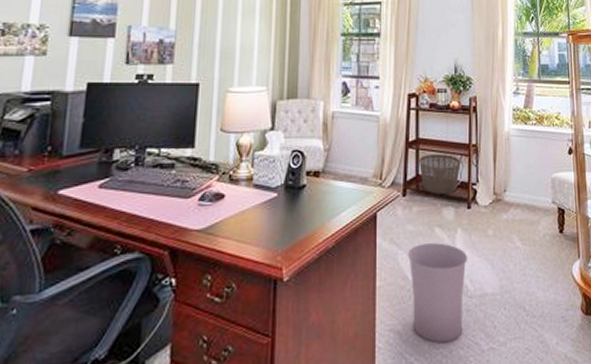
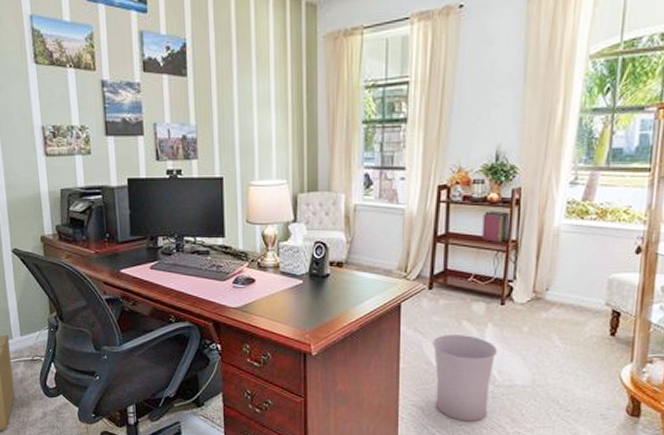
basket: present [418,154,461,194] -> none [447,249,497,289]
books: none [447,117,470,147] -> present [482,210,510,242]

